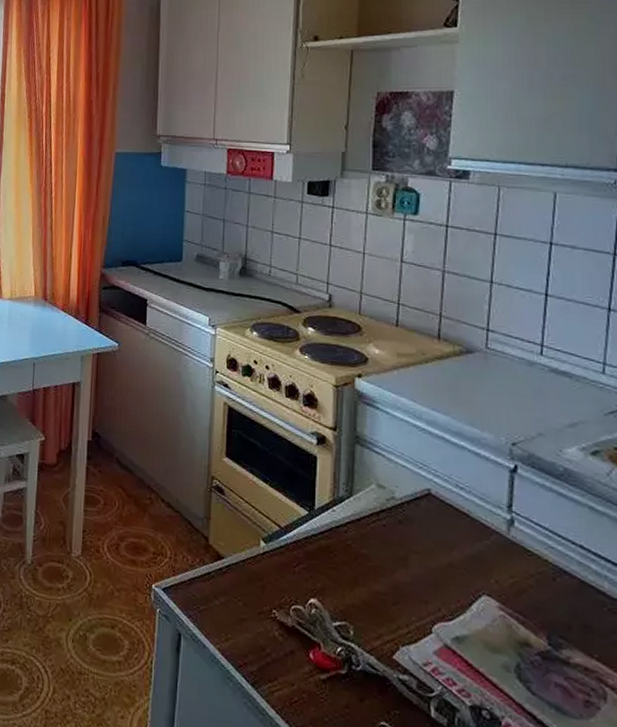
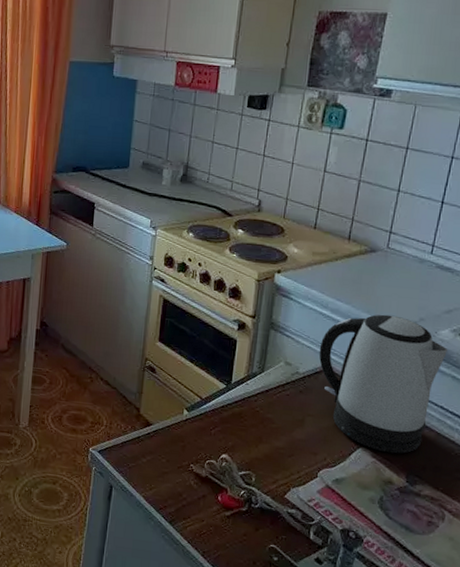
kettle: none [417,427,578,606] -> present [319,314,448,454]

